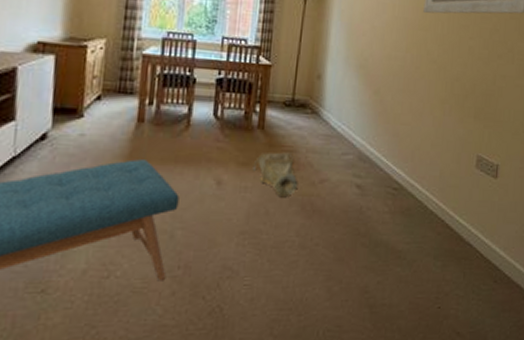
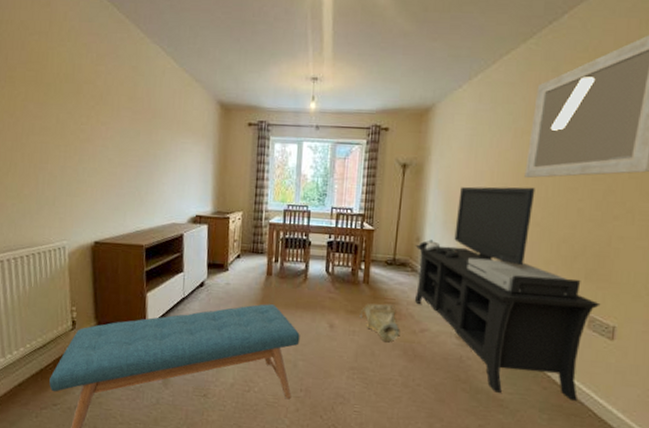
media console: none [314,19,487,245] -> present [414,186,601,402]

